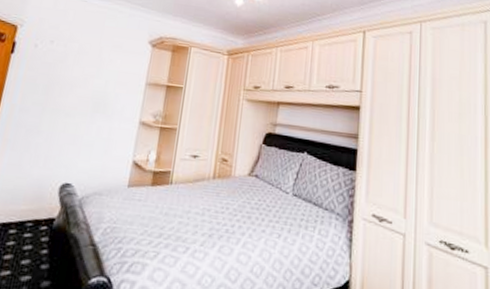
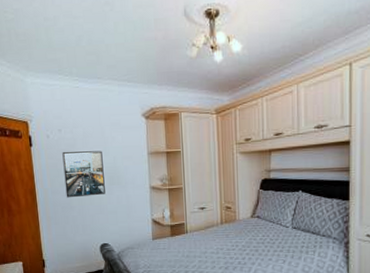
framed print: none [36,65,94,123] -> present [62,151,105,198]

